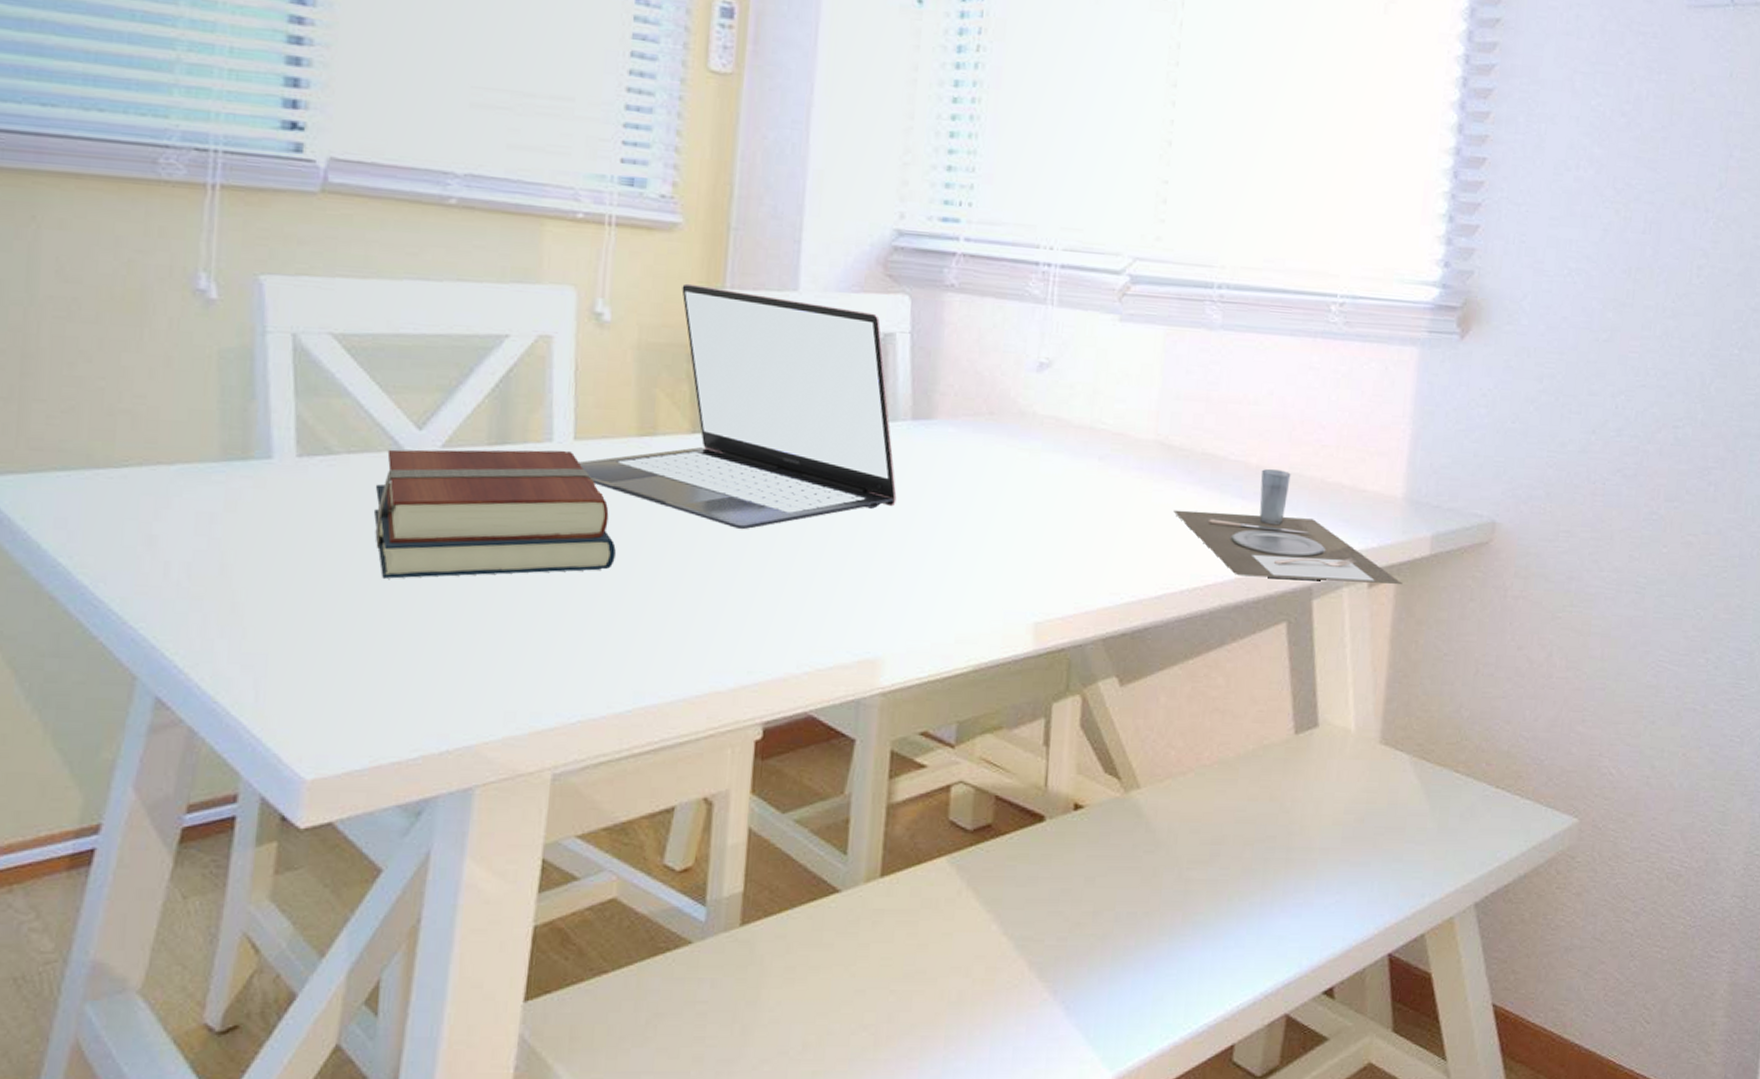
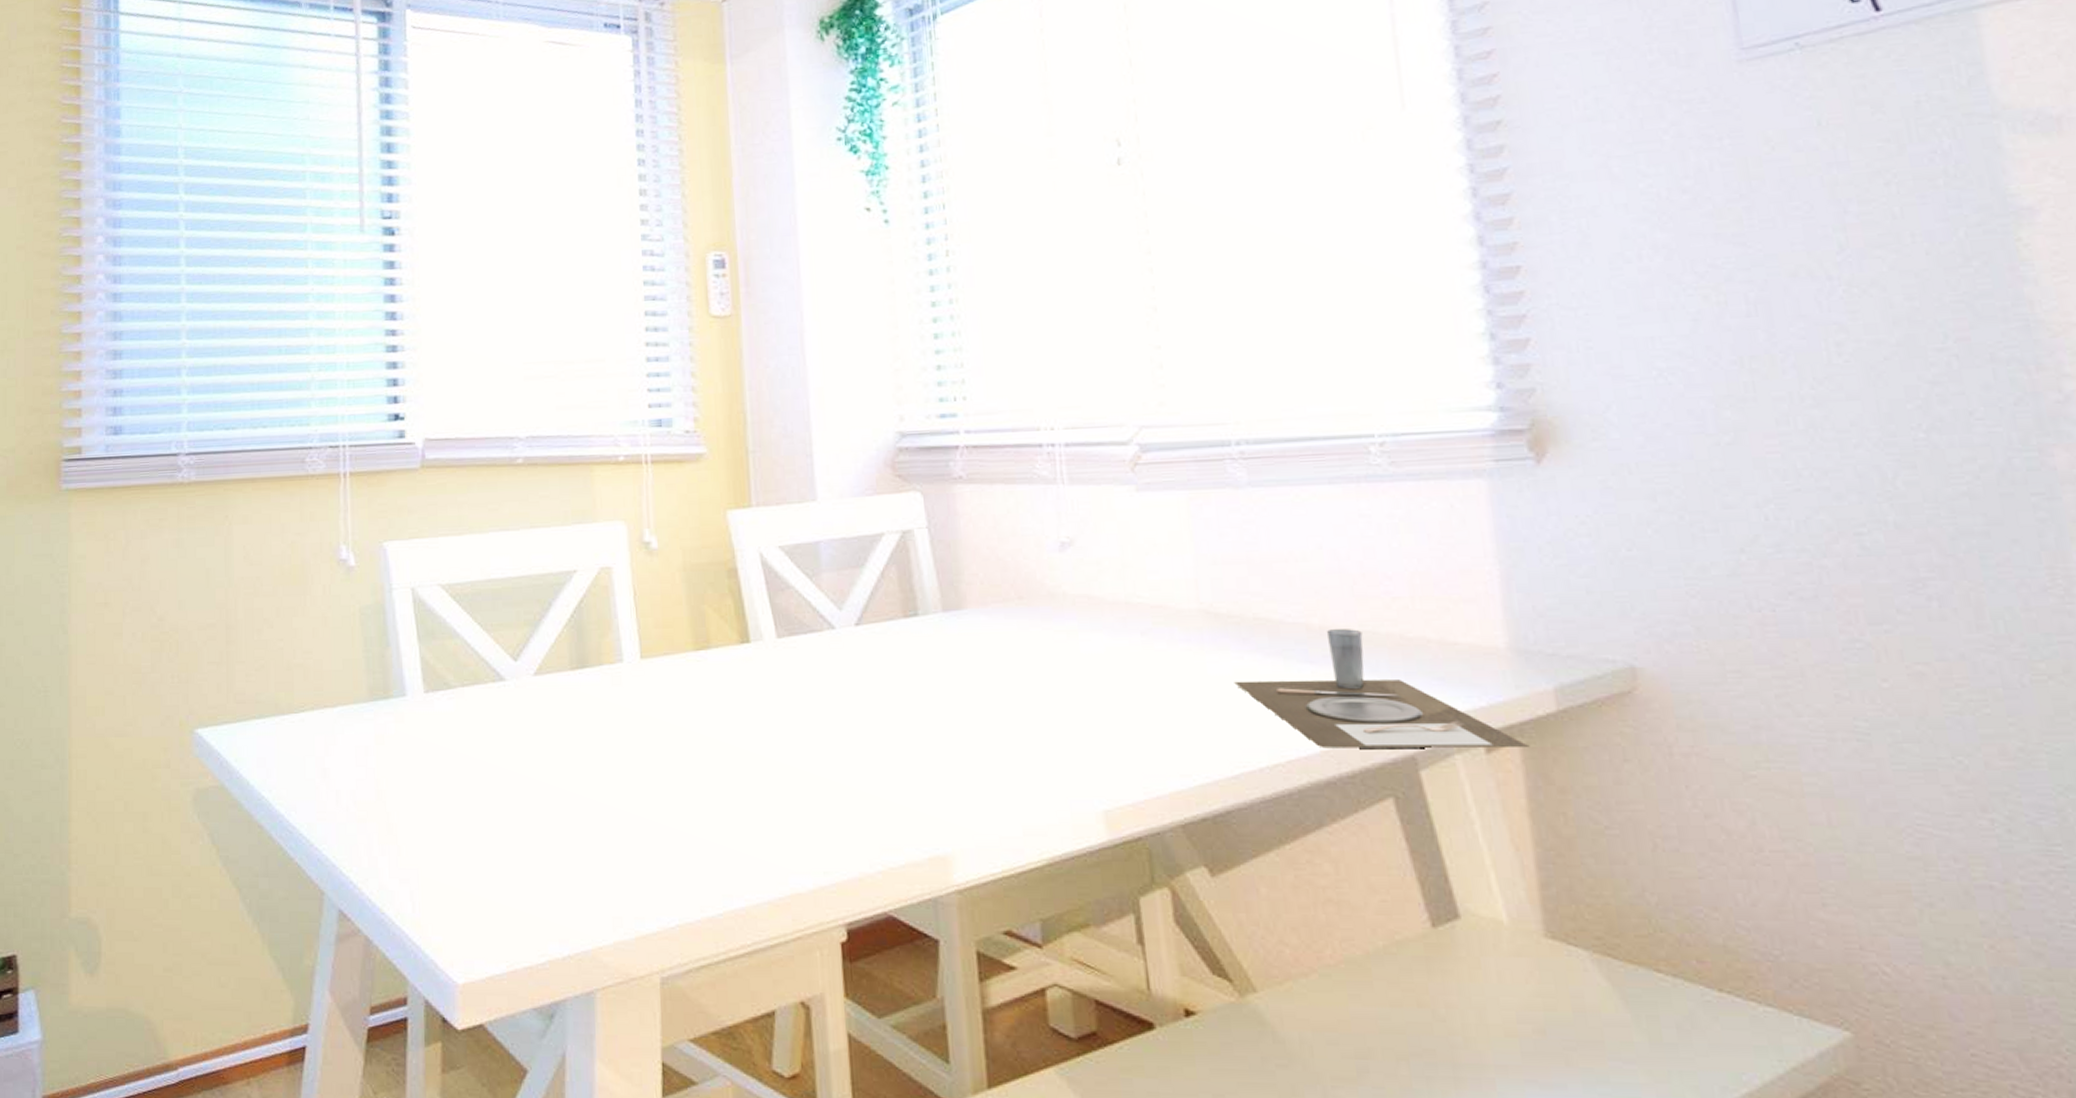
books: present [373,449,616,579] -> none [486,669,689,796]
laptop: present [579,283,897,530] -> none [647,506,941,732]

